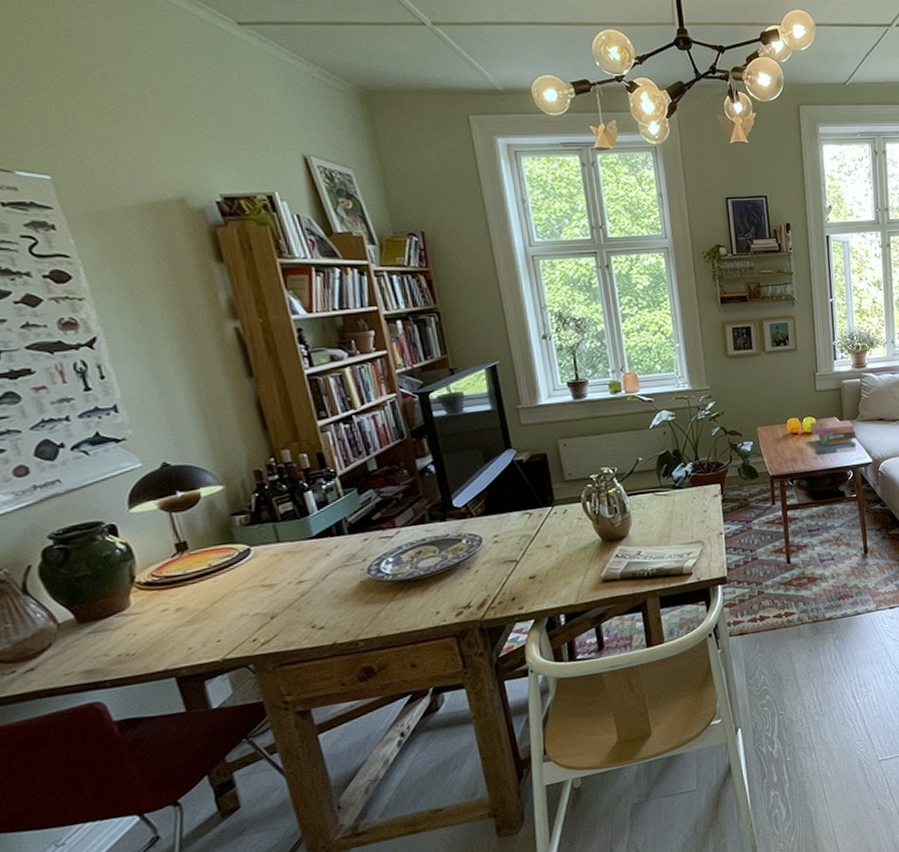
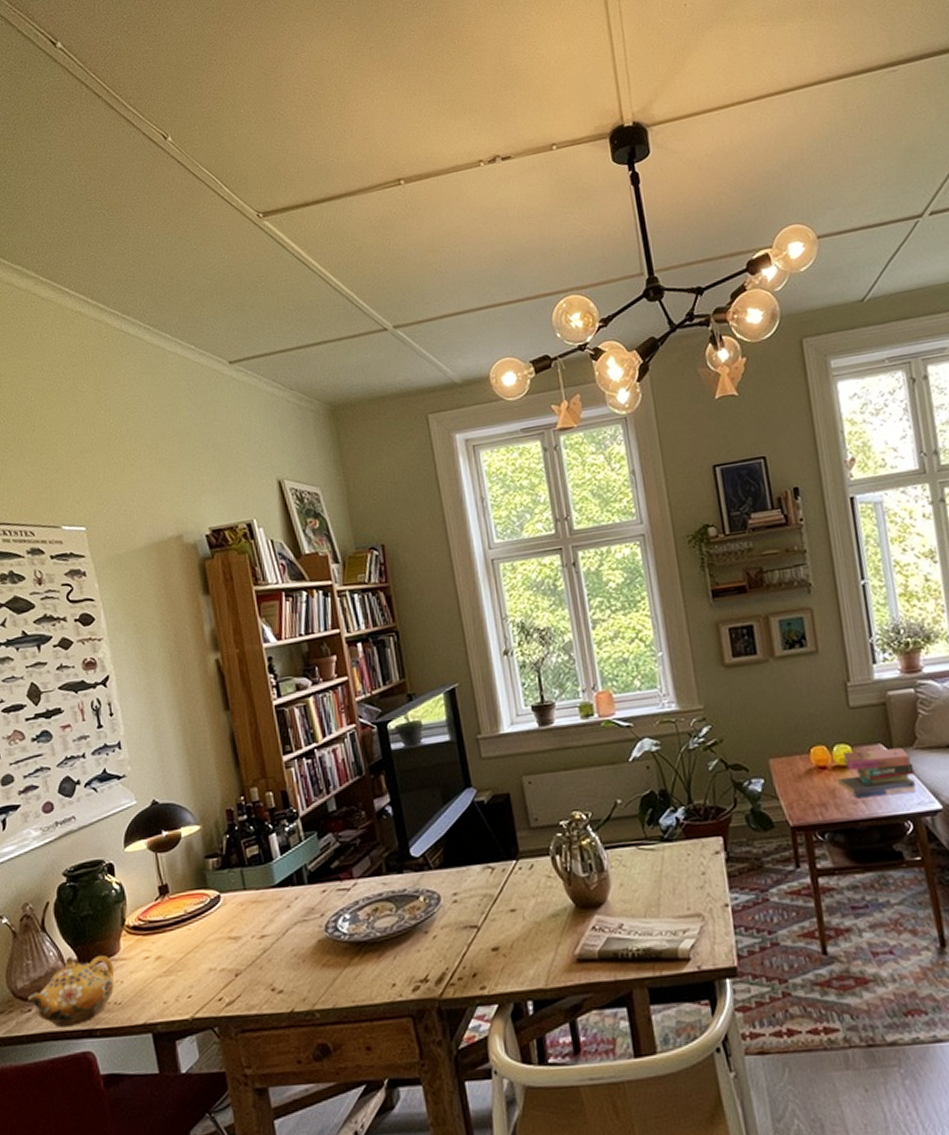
teapot: none [10,612,126,685] -> present [28,955,115,1028]

